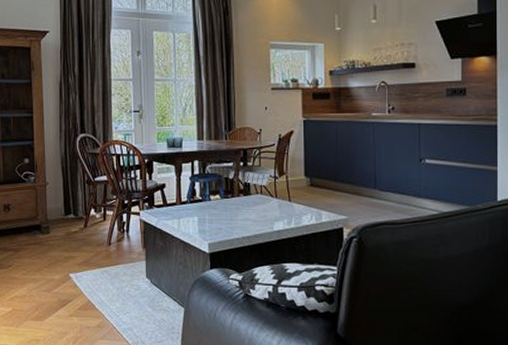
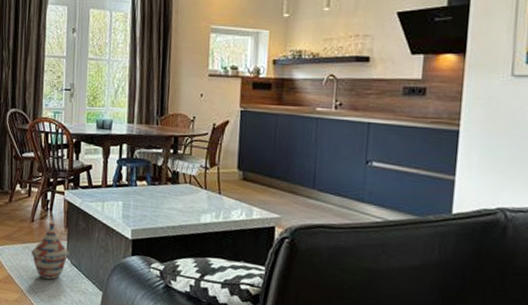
woven basket: none [111,244,149,301] -> present [31,222,69,280]

